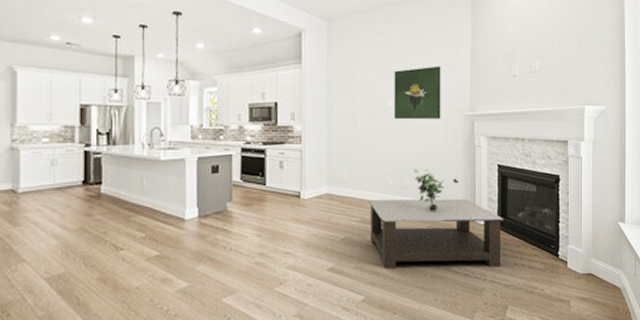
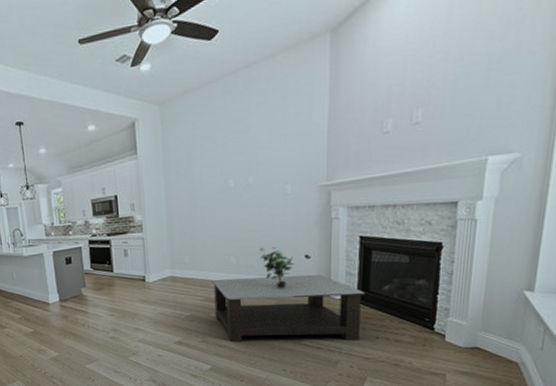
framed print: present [394,66,441,120] -> none [235,134,291,199]

